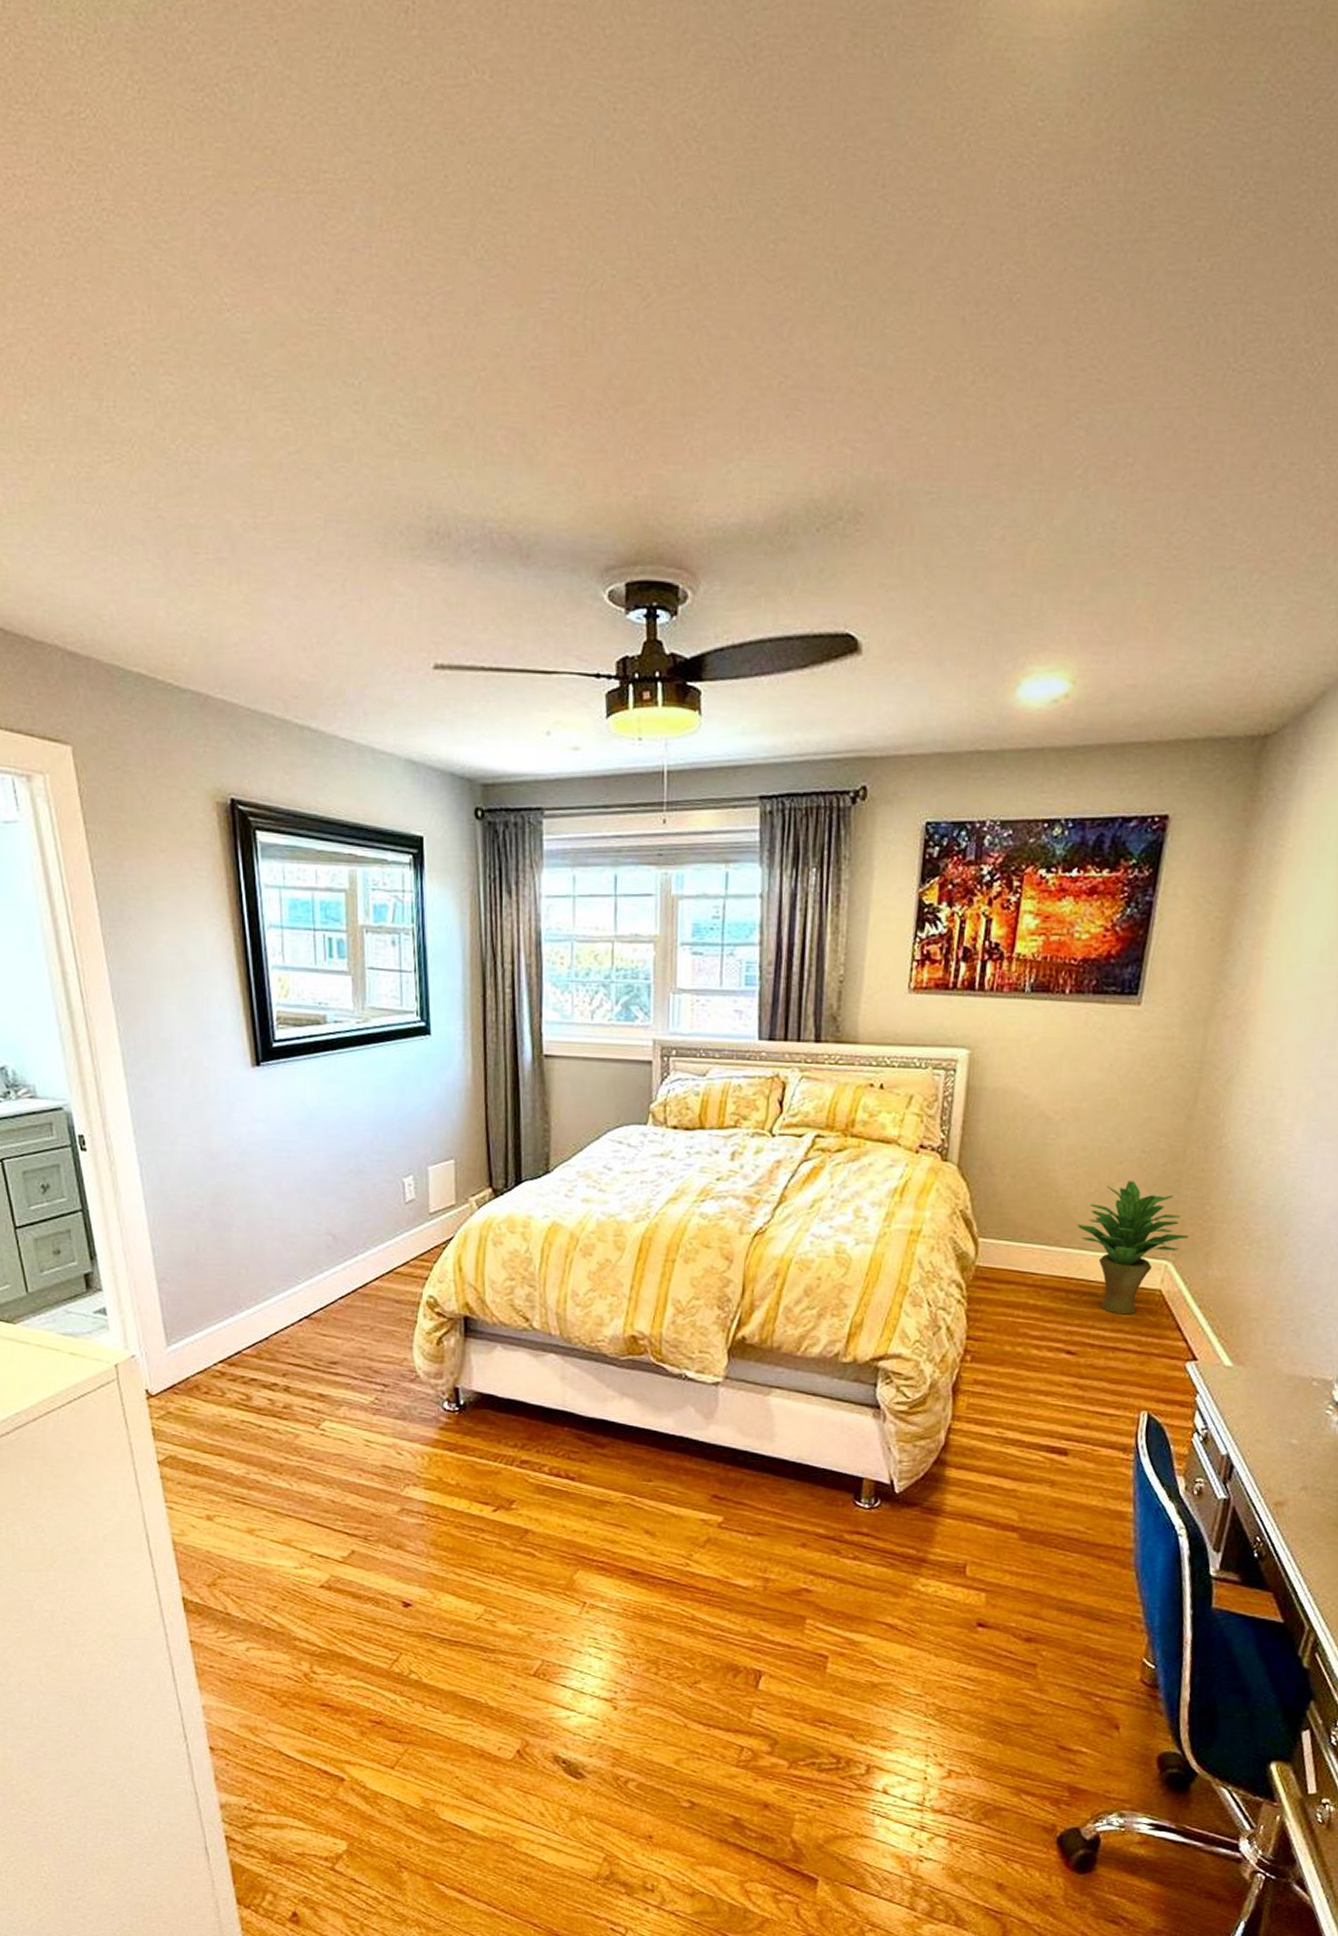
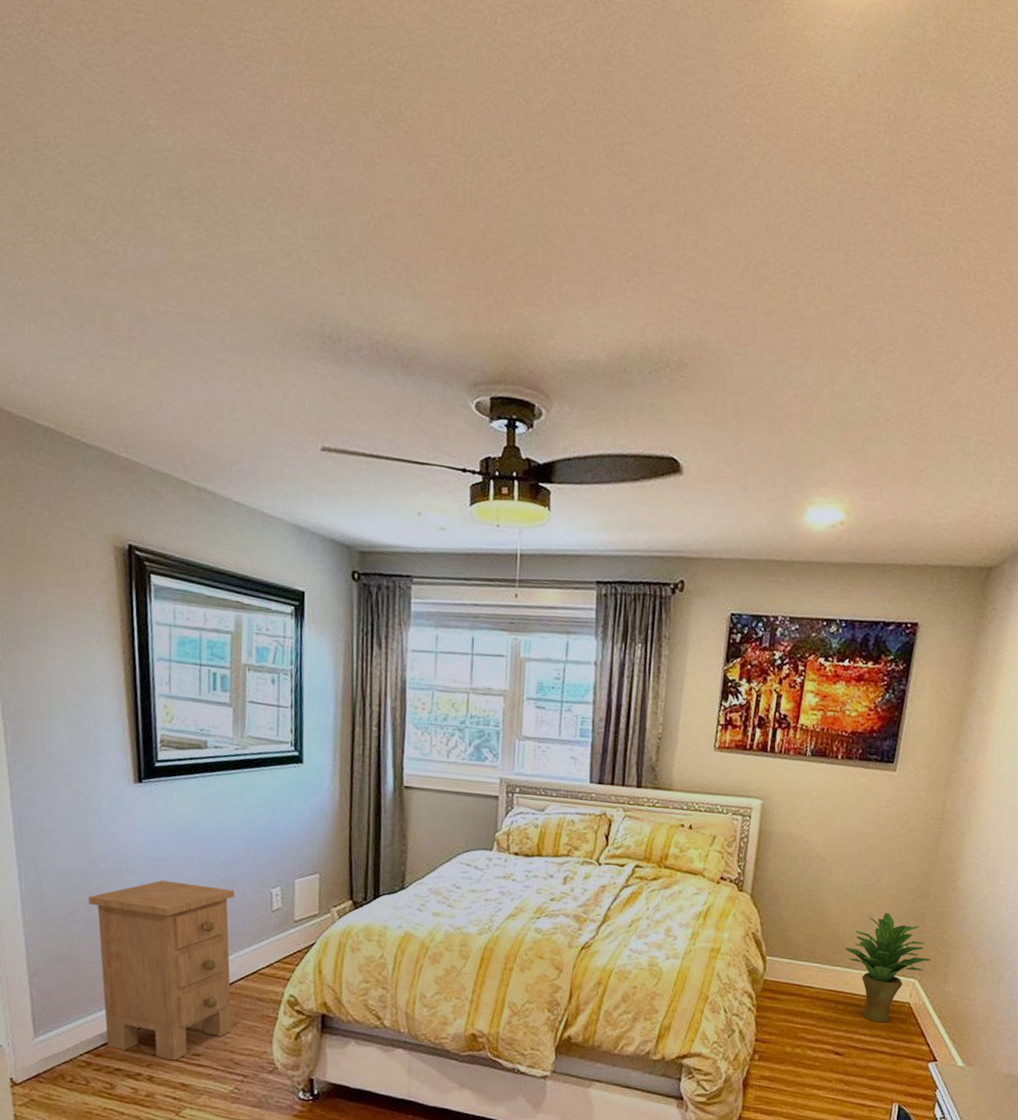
nightstand: none [212,1173,369,1370] -> present [88,880,235,1061]

